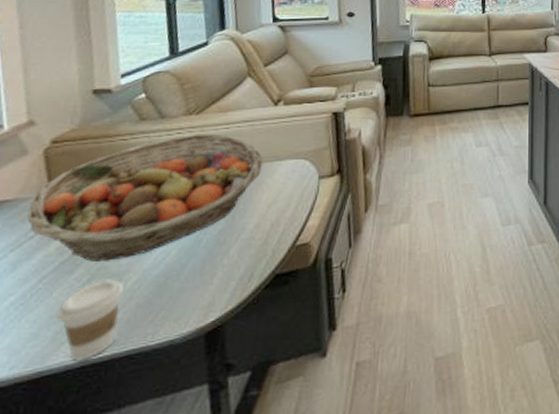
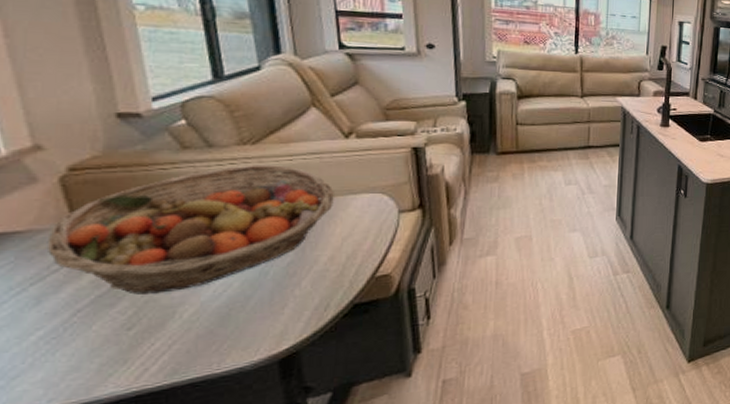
coffee cup: present [56,279,125,361] -> none [99,311,181,391]

